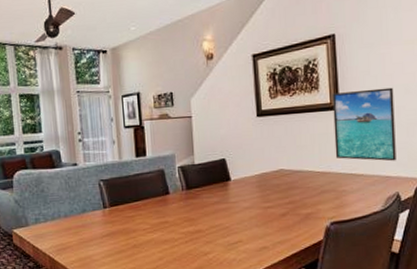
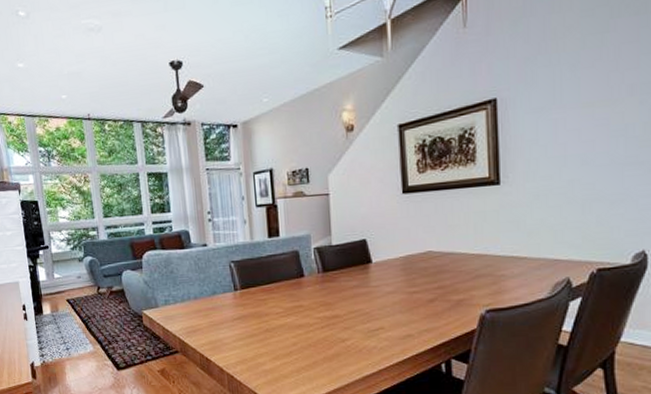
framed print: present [332,87,396,161] -> none [492,158,568,243]

